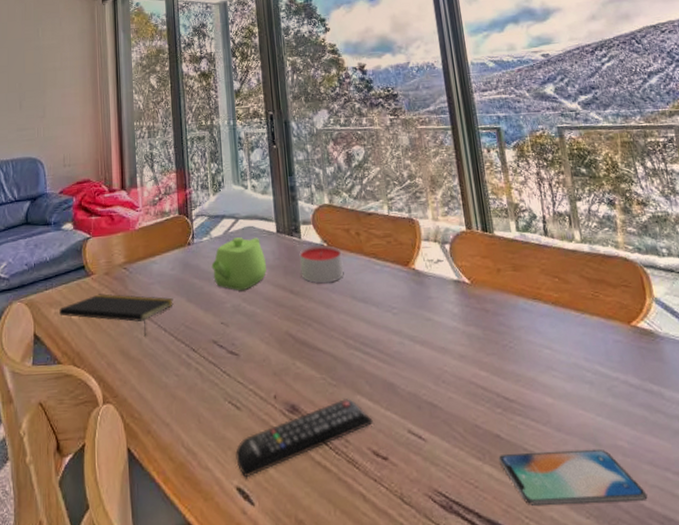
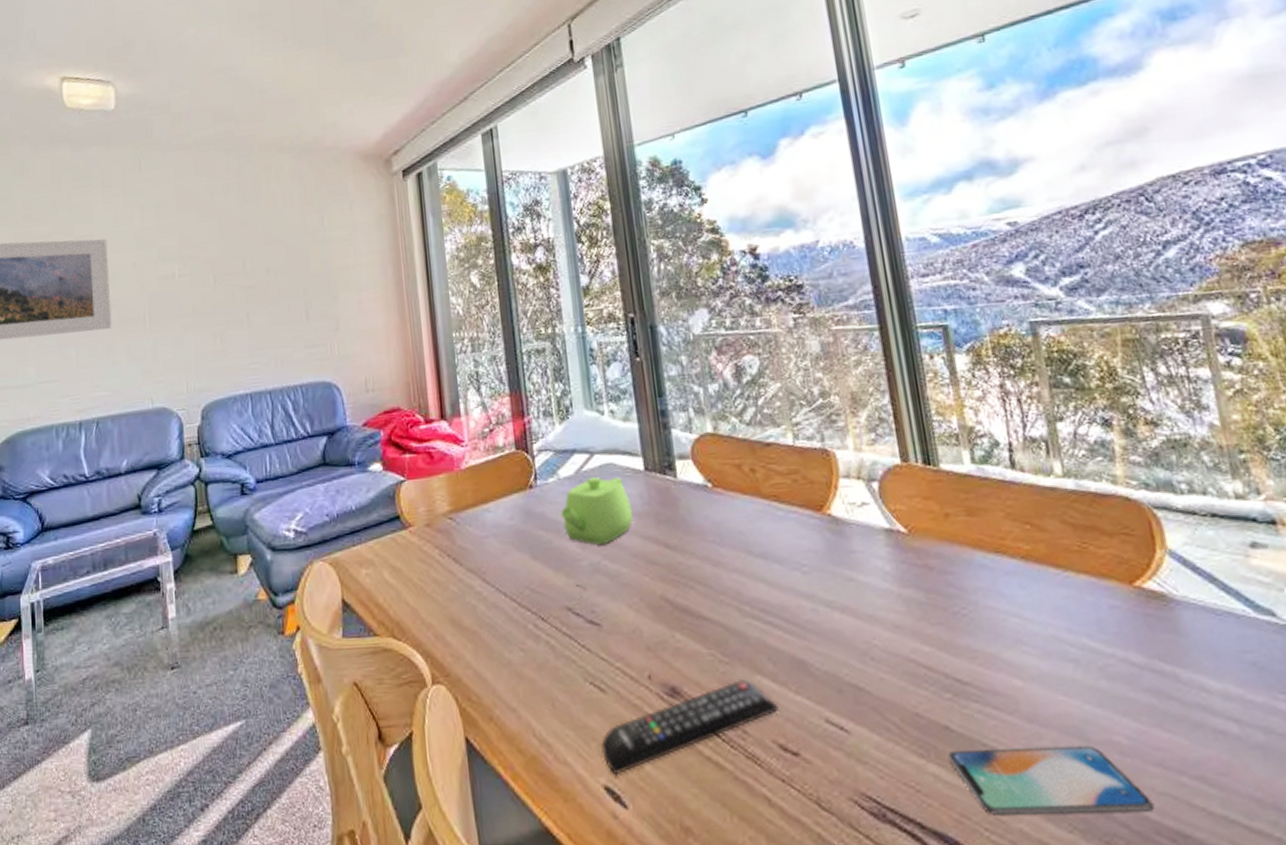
notepad: present [59,293,174,335] -> none [371,550,515,601]
candle: present [299,245,344,284] -> none [675,486,736,535]

